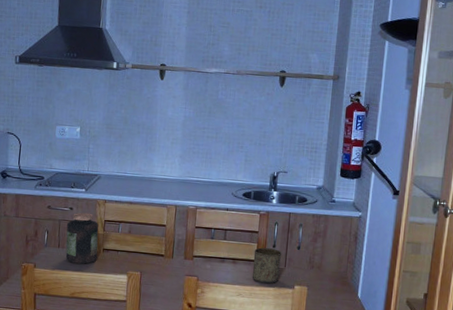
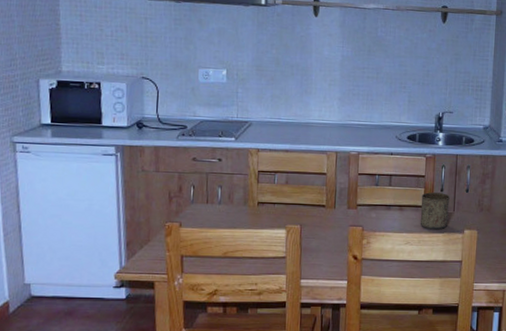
jar: present [65,212,99,264] -> none [215,163,252,220]

